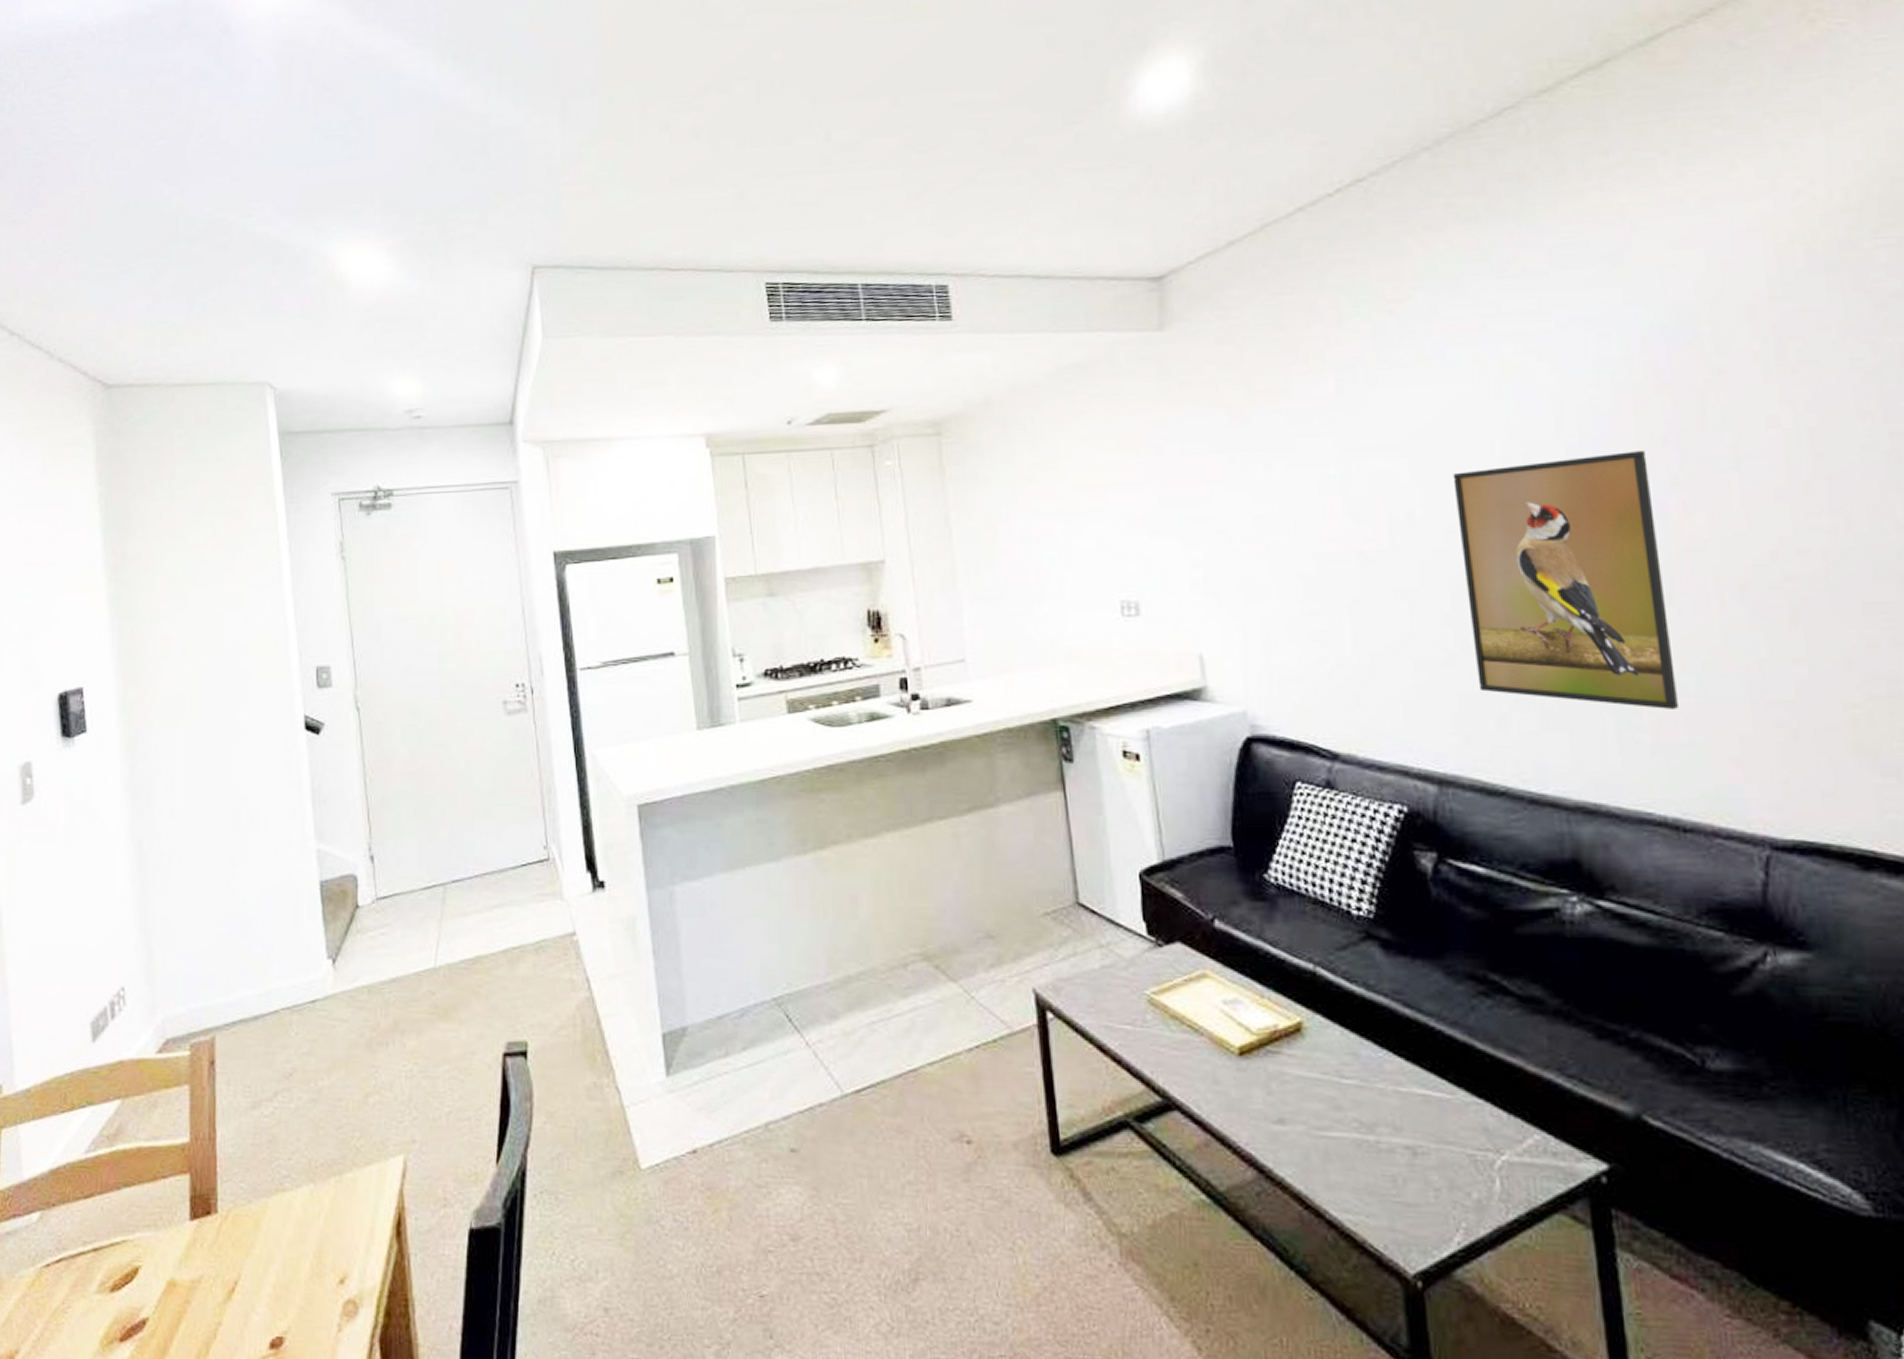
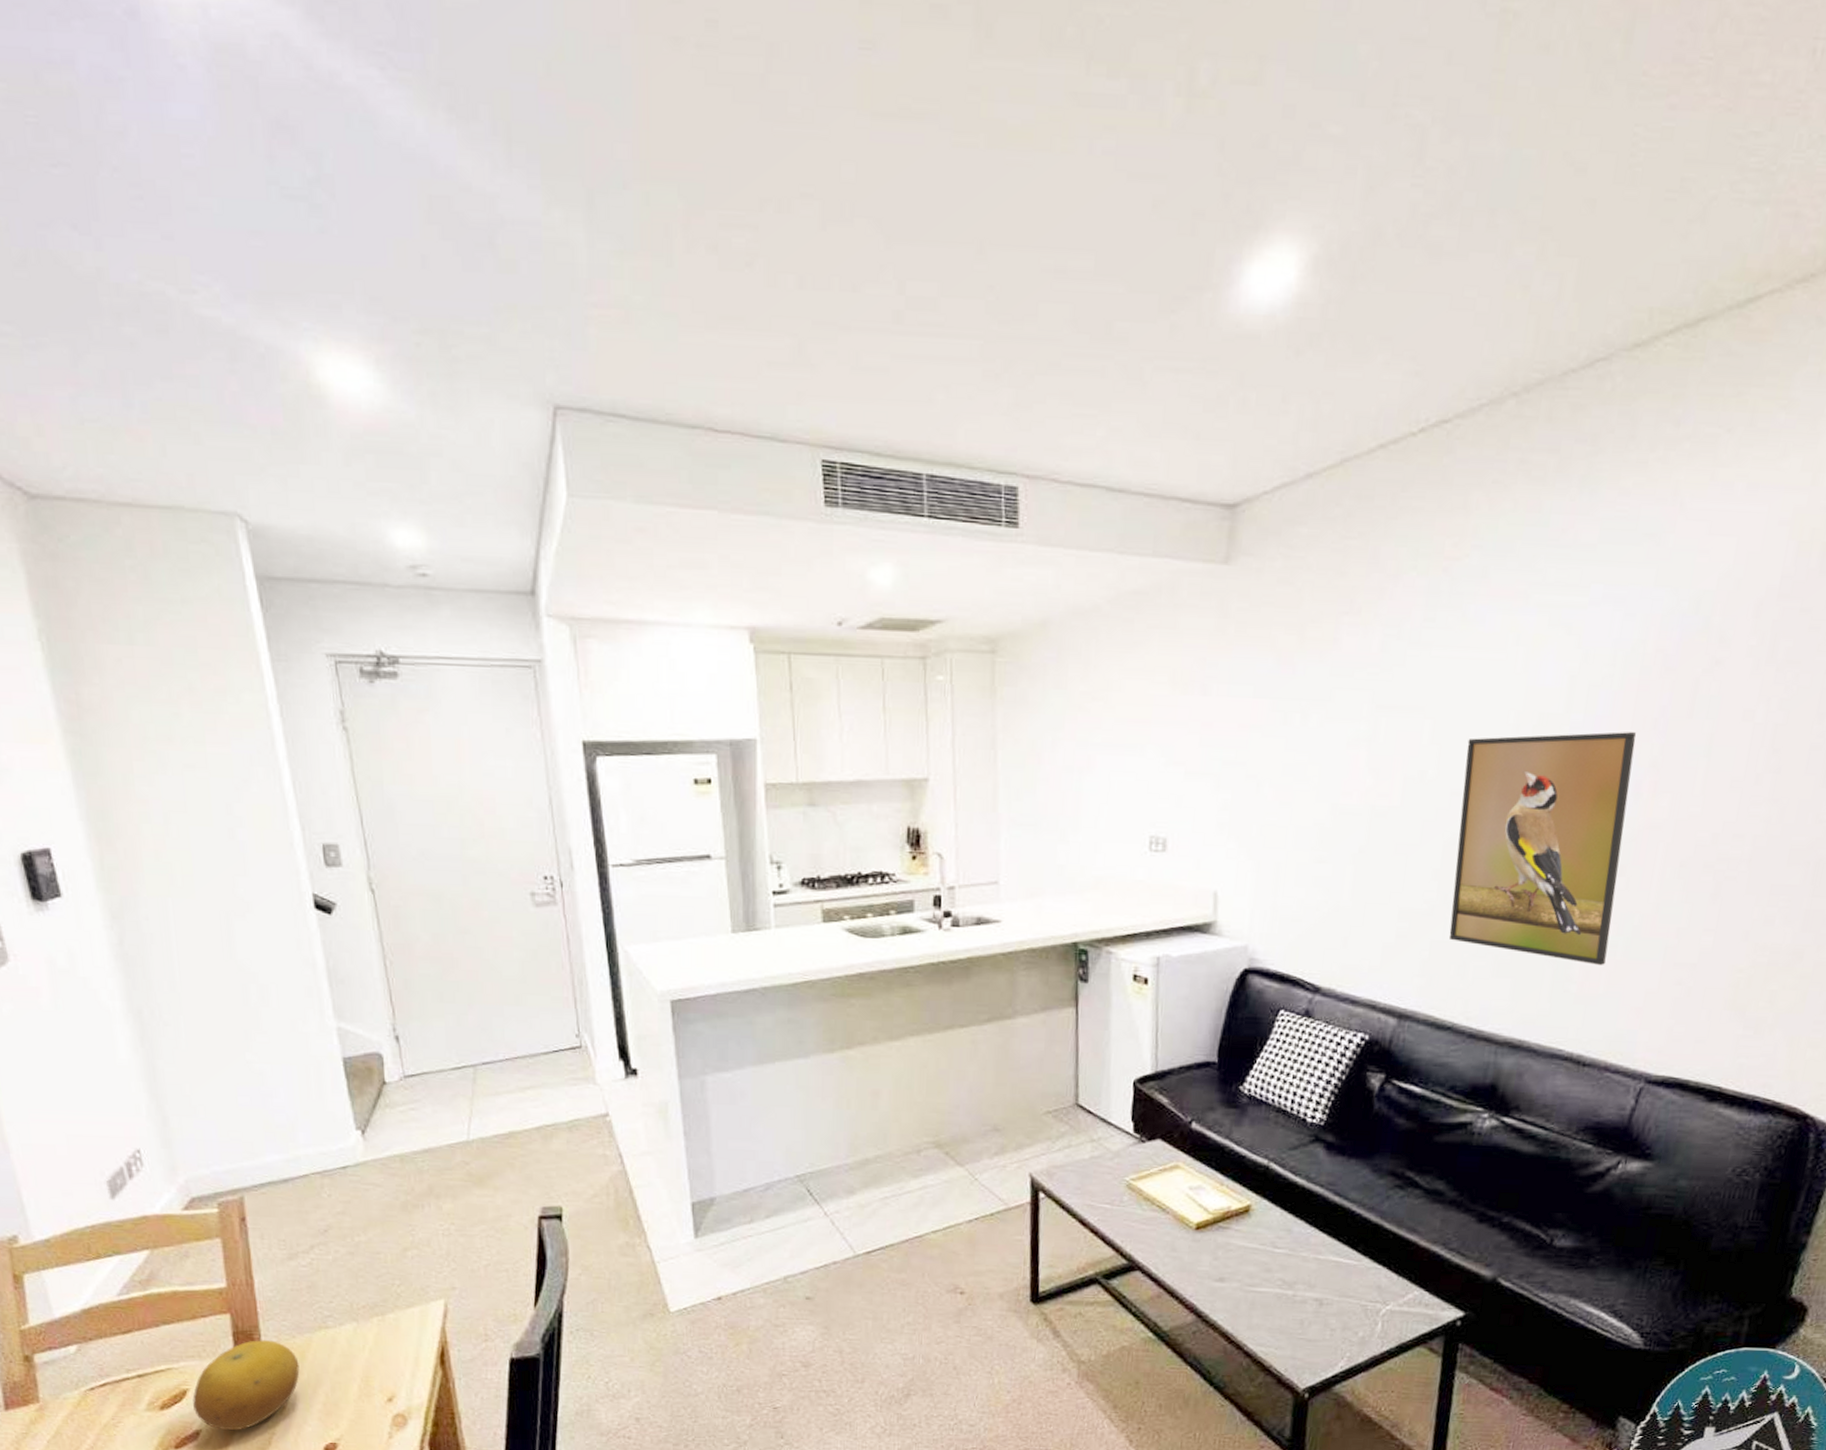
fruit: none [143,1206,253,1320] -> present [192,1340,300,1431]

